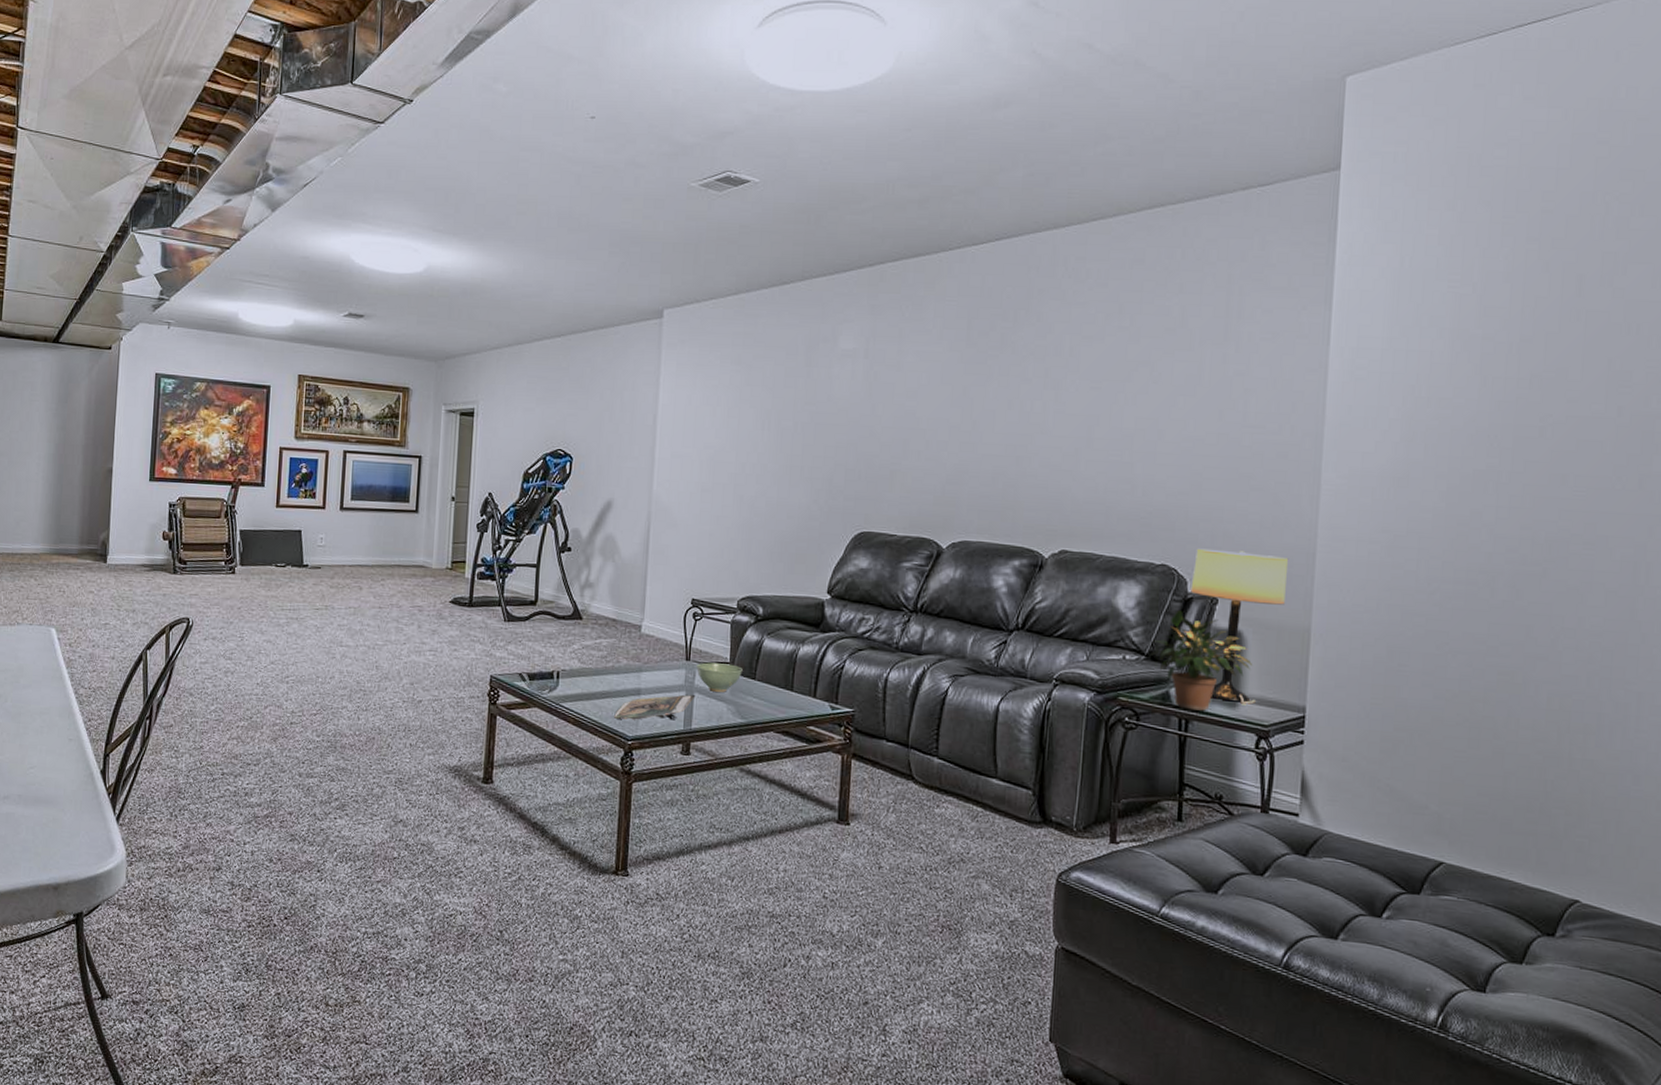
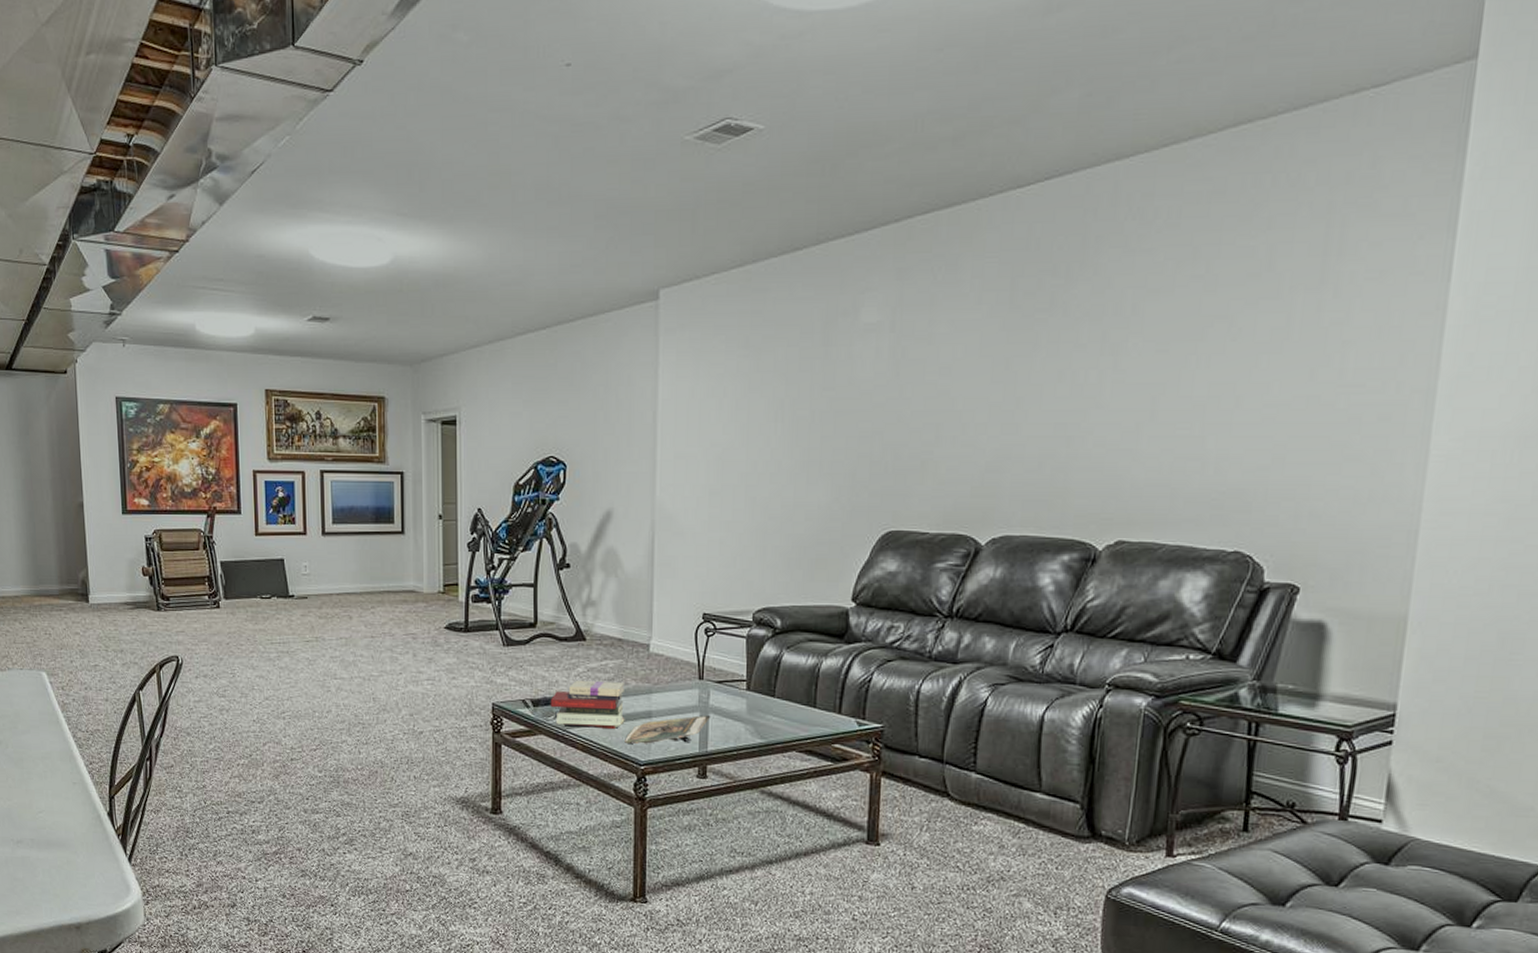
books: none [545,657,616,704] -> present [550,681,625,729]
bowl: present [696,662,743,693] -> none [711,681,761,713]
potted plant: present [1149,611,1252,711] -> none [1216,603,1336,713]
table lamp: present [1190,548,1289,705] -> none [1267,530,1386,704]

